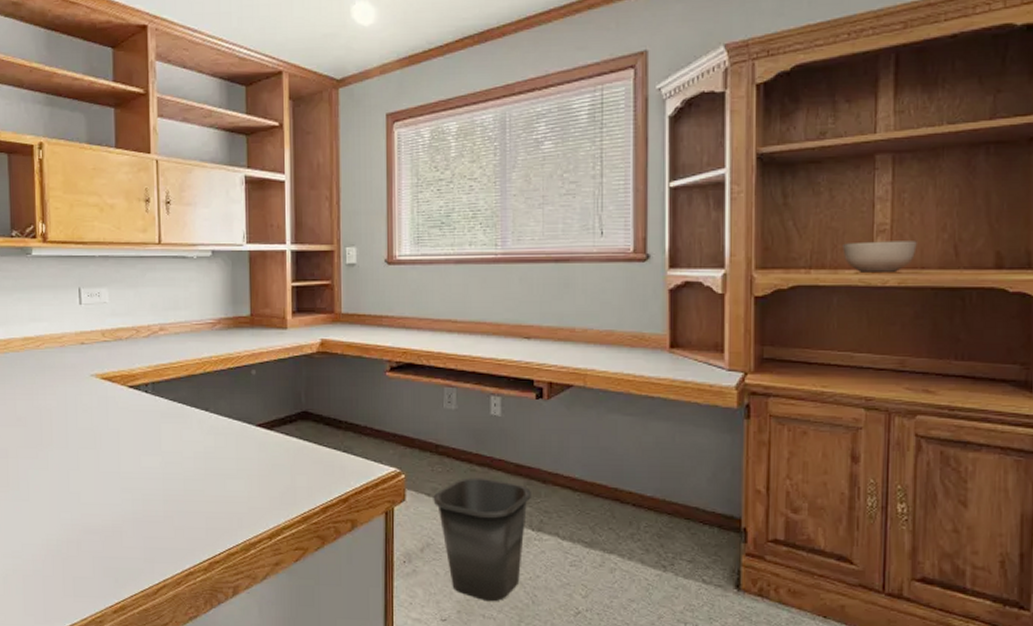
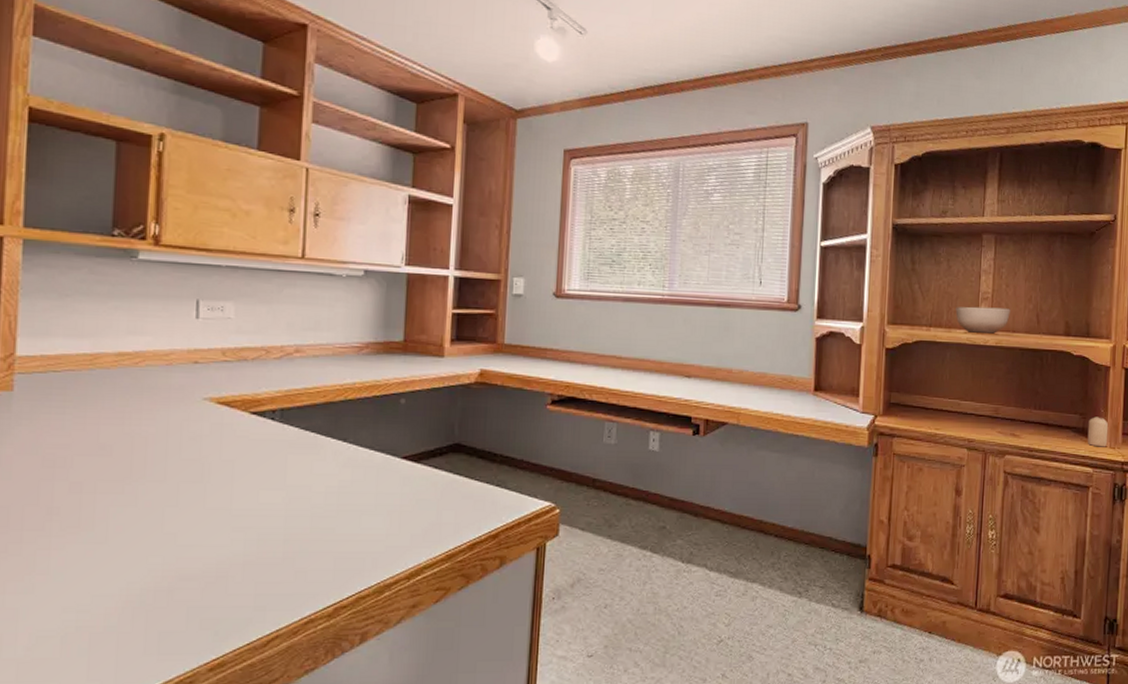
waste bin: present [433,477,531,602] -> none [587,511,683,635]

